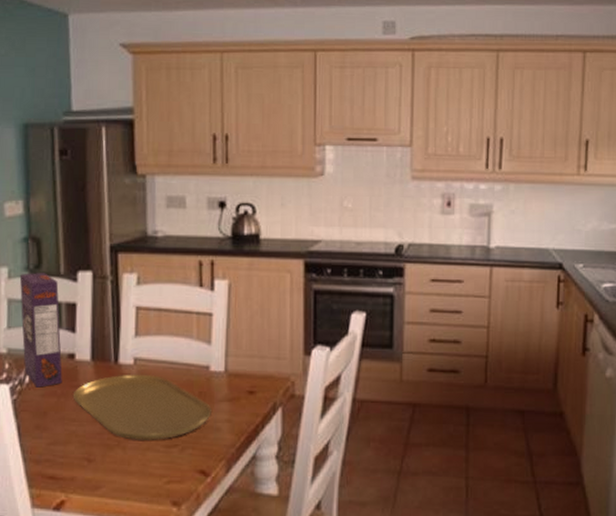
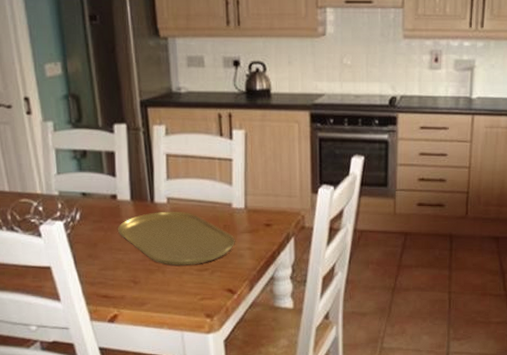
cereal box: present [19,273,62,388] -> none [63,126,108,223]

